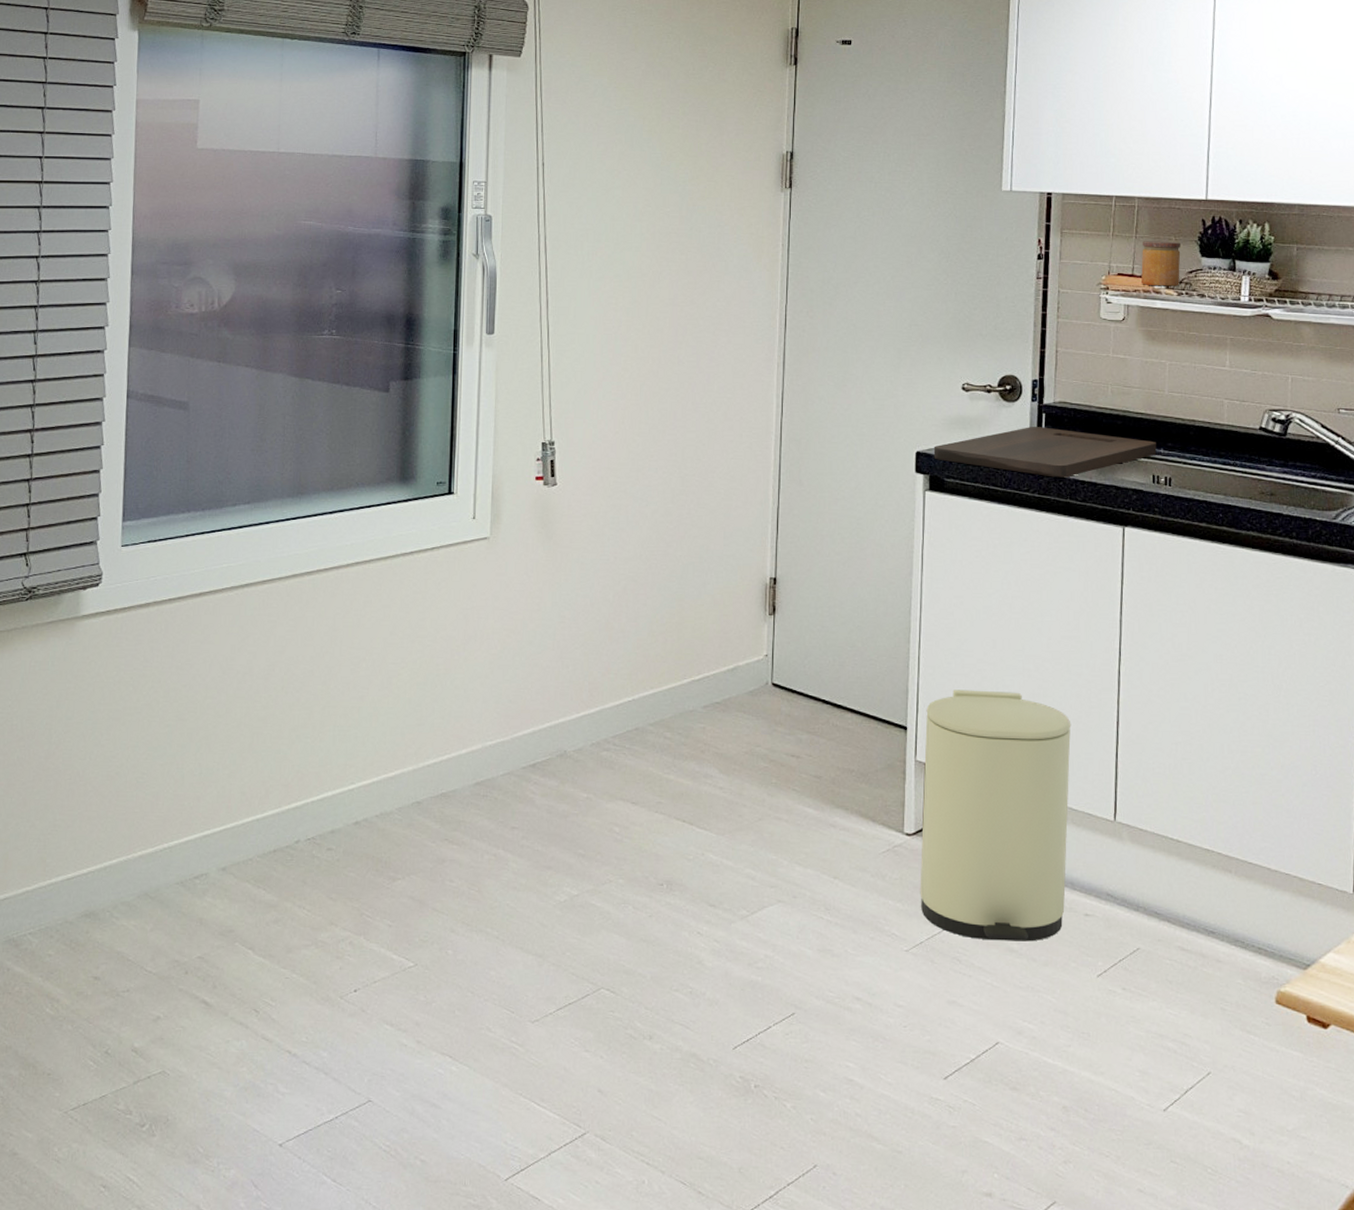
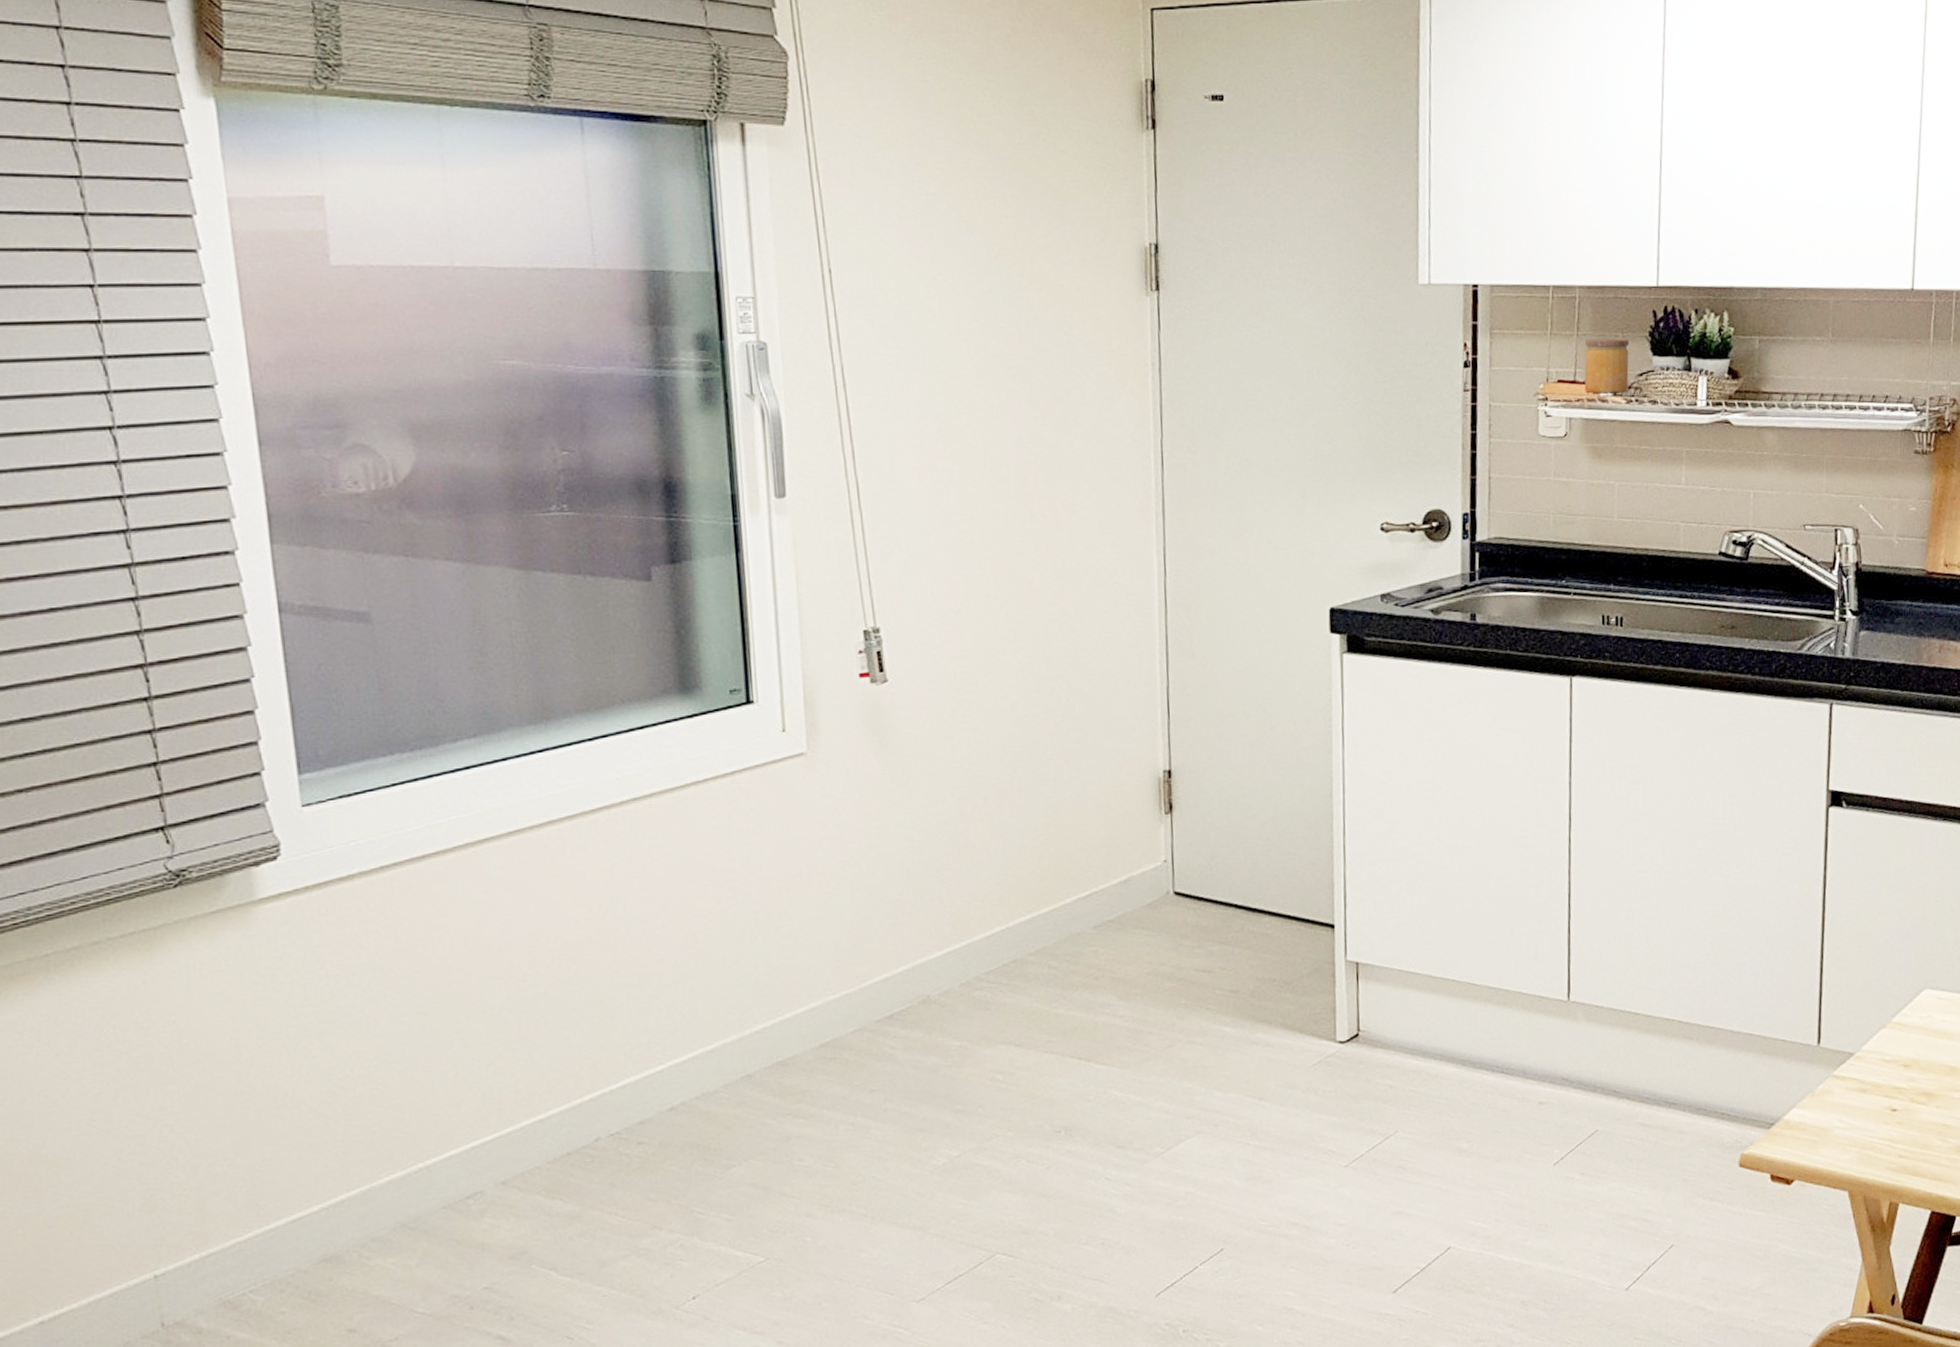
pedal bin: present [920,689,1072,942] -> none [1355,873,1519,1144]
cutting board: present [933,427,1157,478] -> none [1350,568,1606,627]

